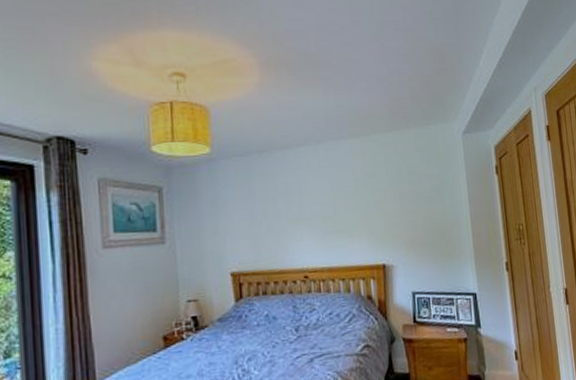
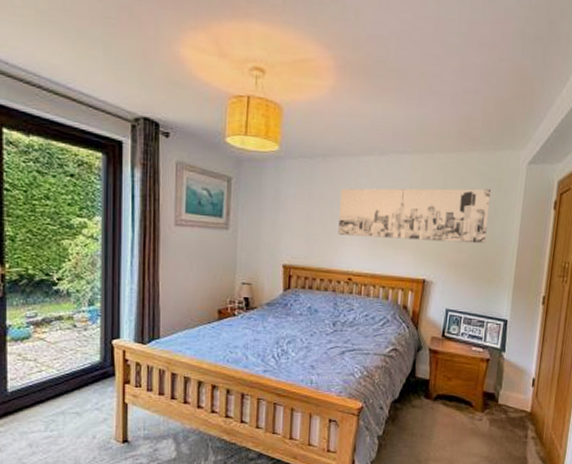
wall art: none [282,163,438,231] -> present [338,188,491,244]

